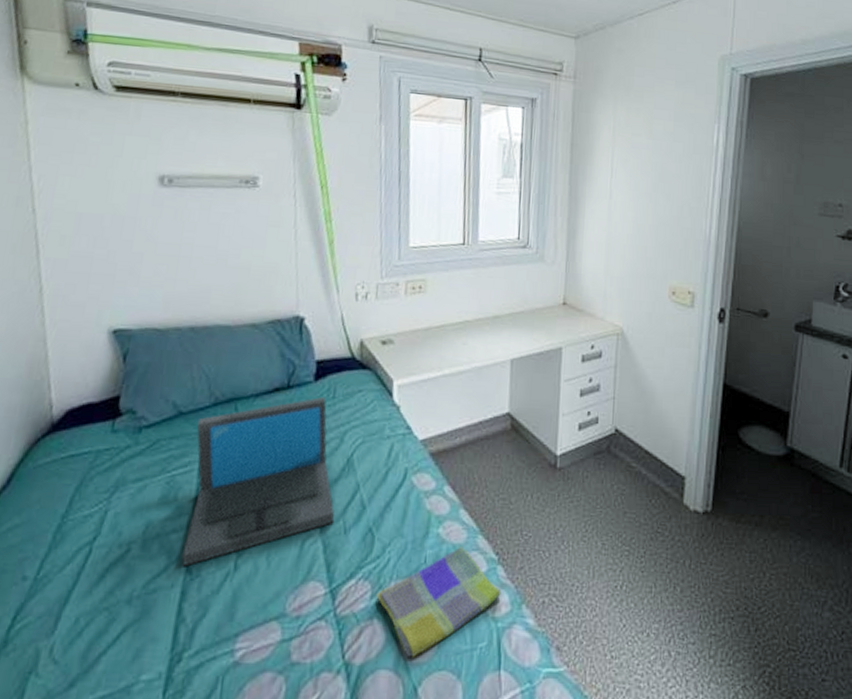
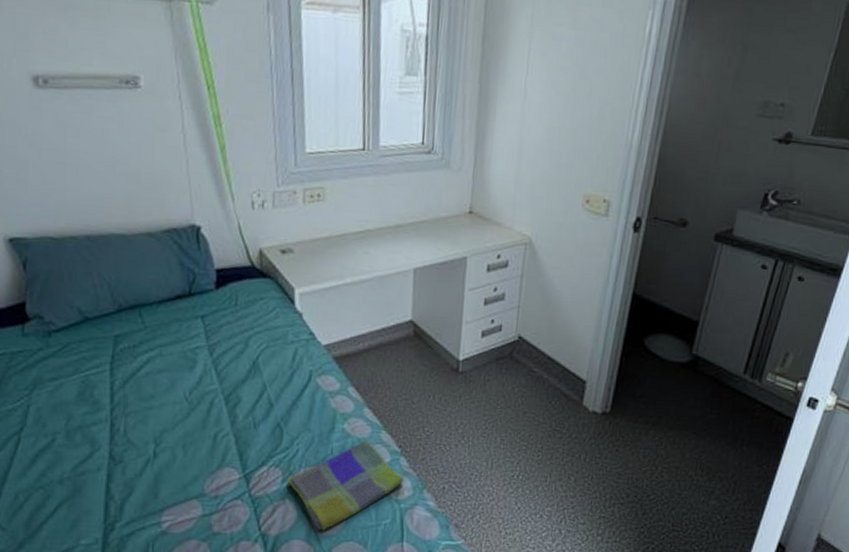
laptop: present [181,396,335,567] -> none [103,303,244,454]

